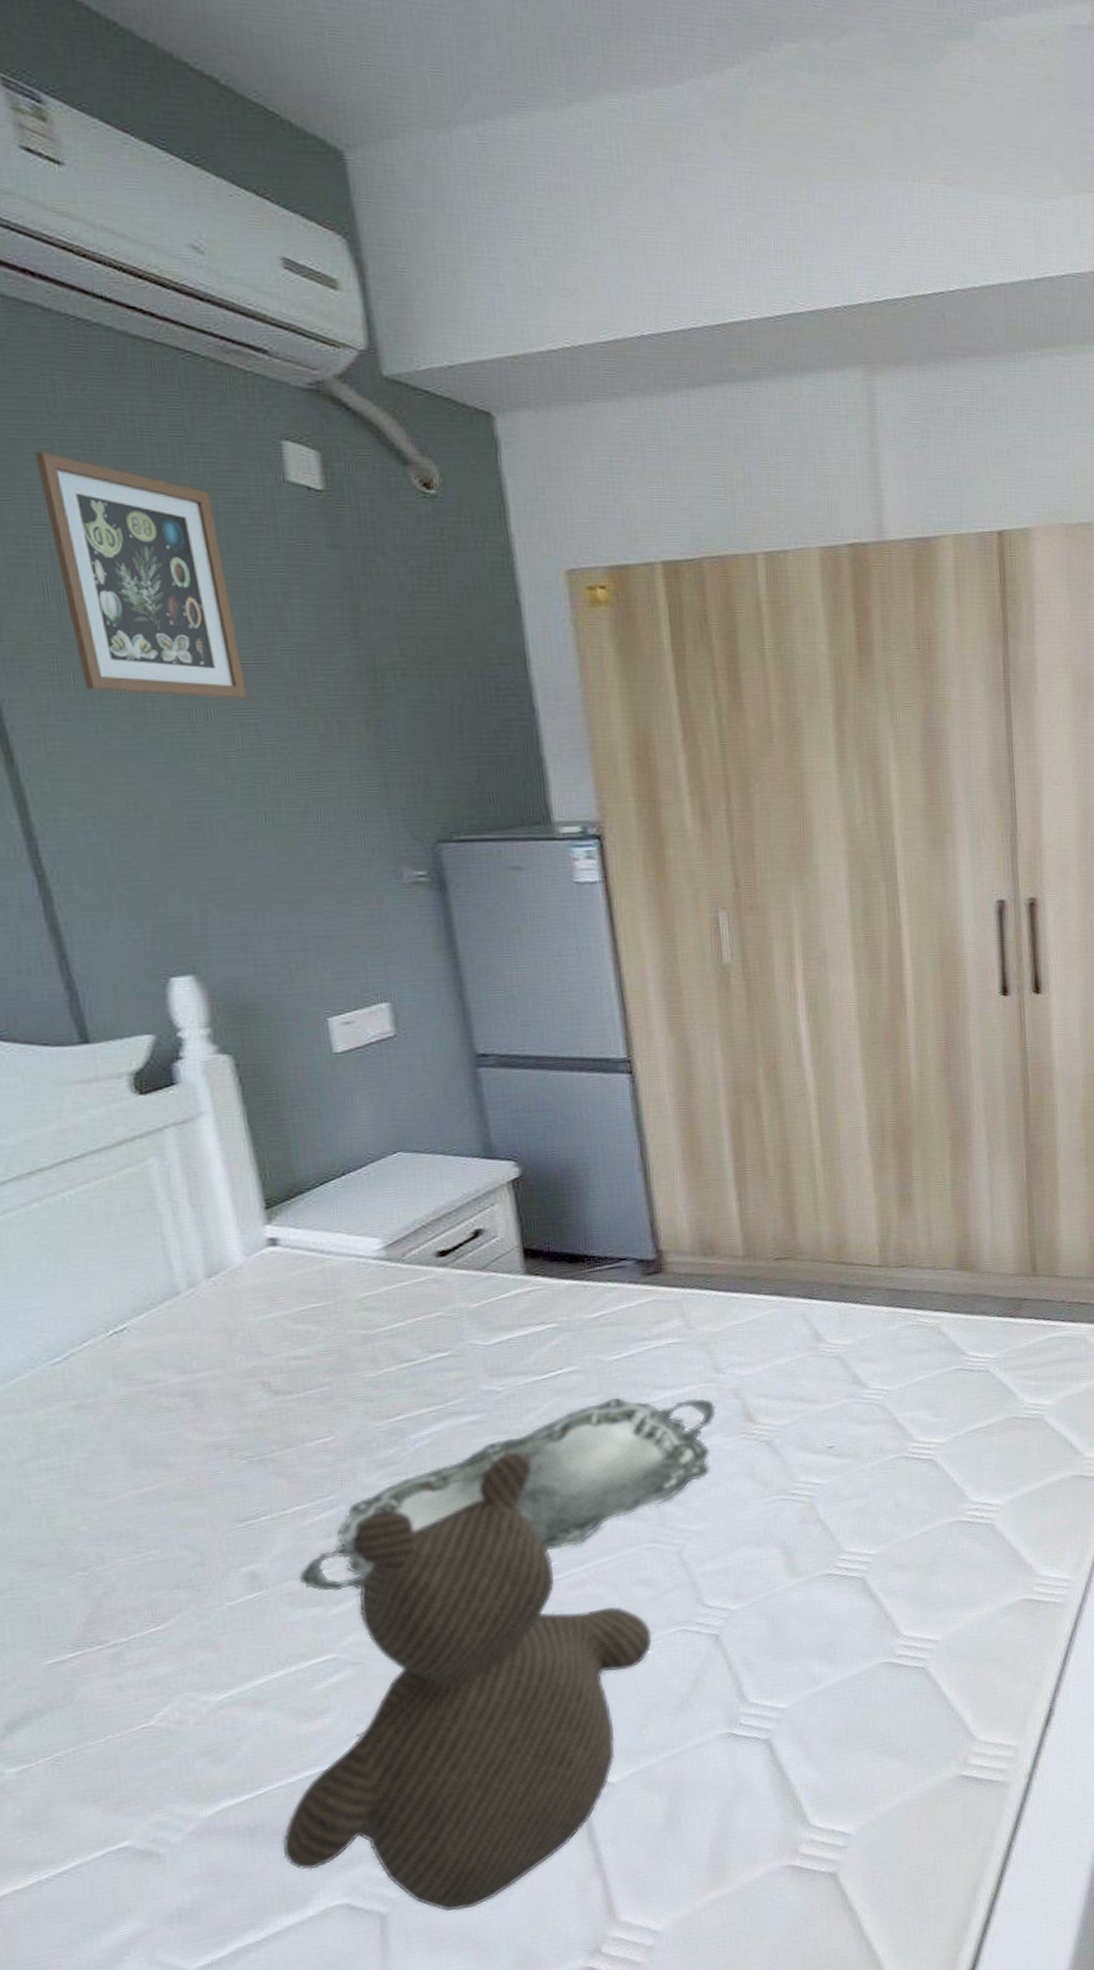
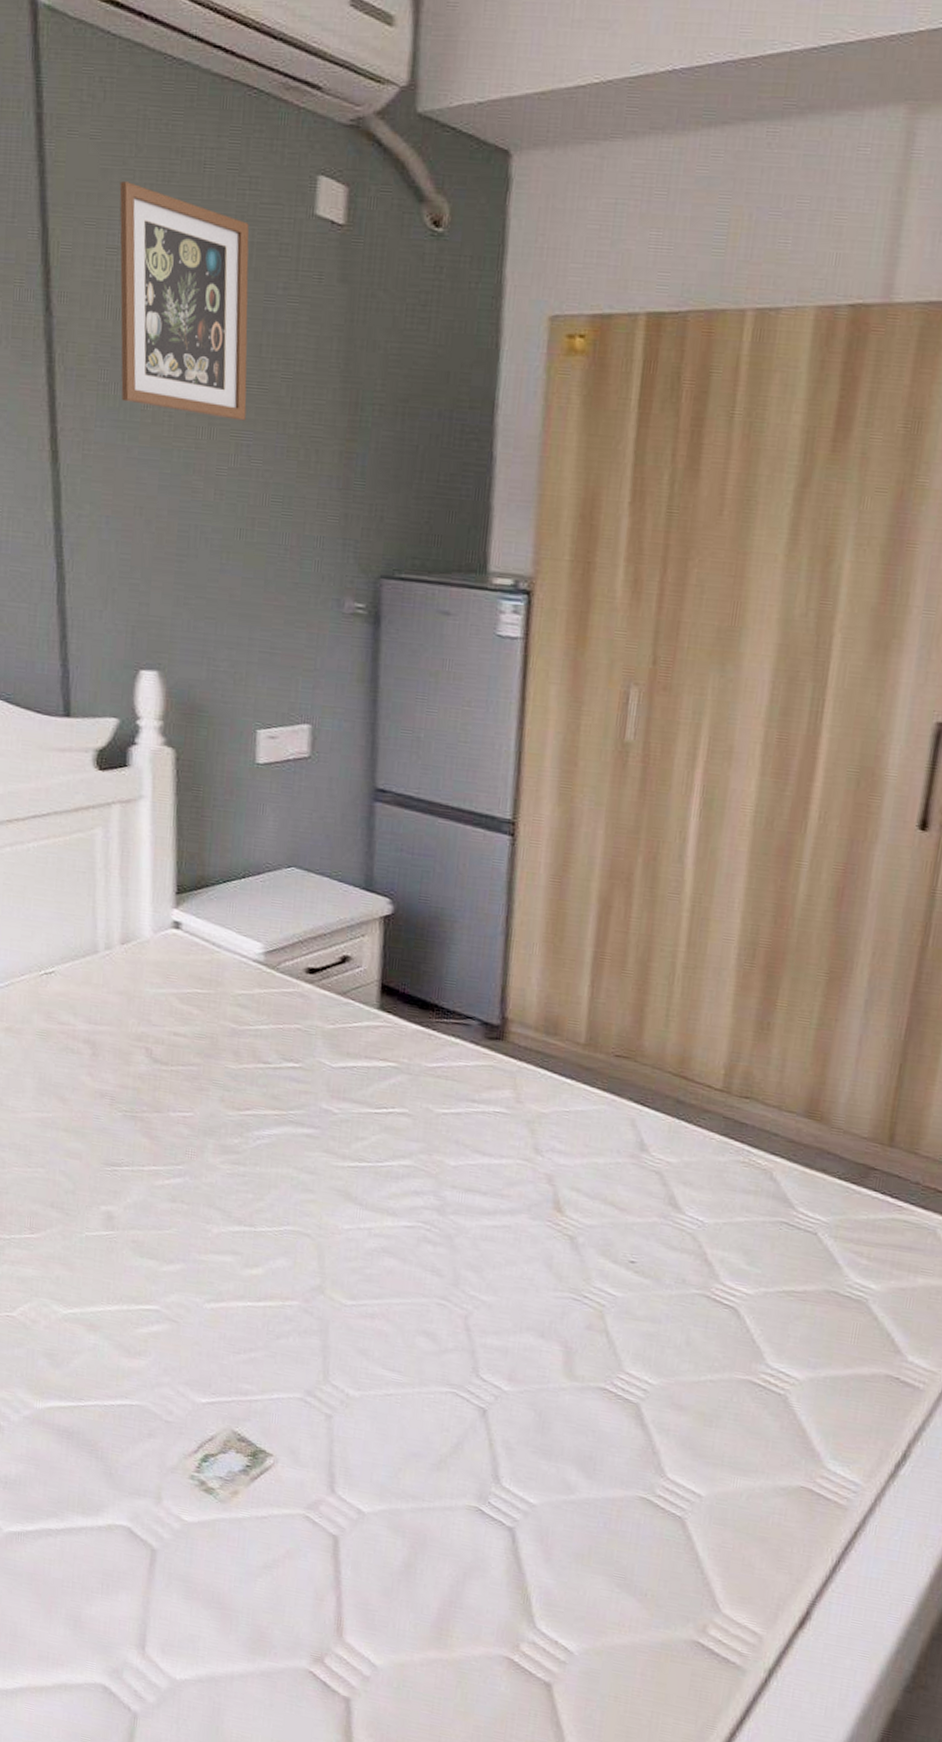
stuffed bear: present [282,1452,653,1912] -> none [88,1173,426,1575]
serving tray: present [300,1397,716,1592] -> none [144,1149,528,1279]

